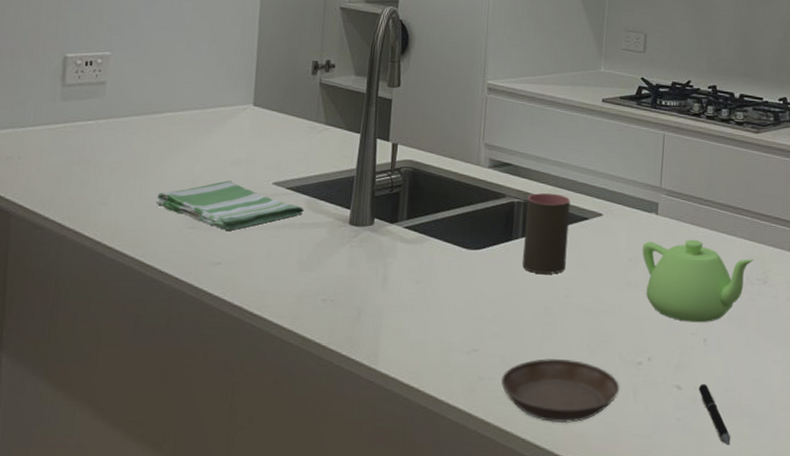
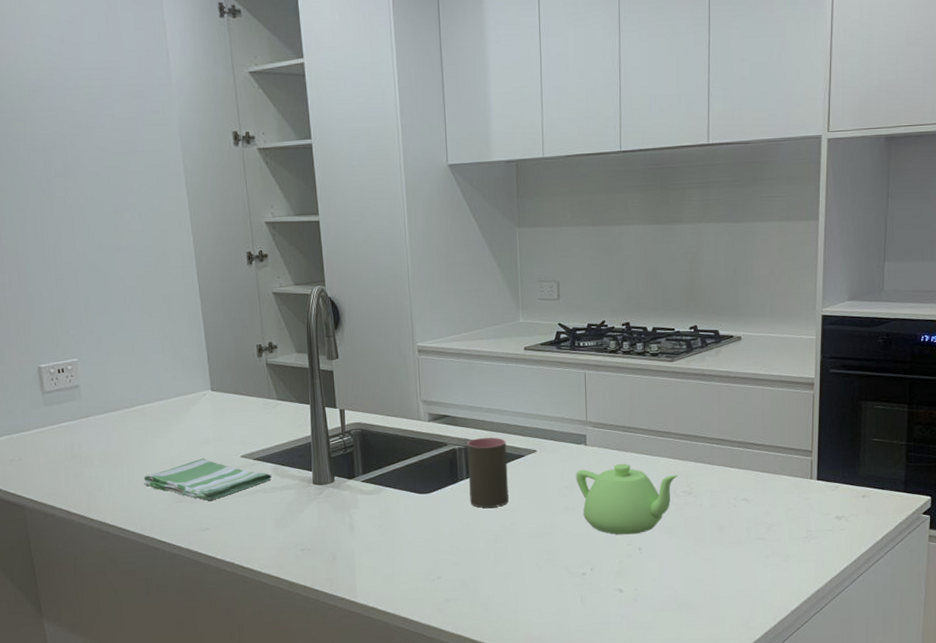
saucer: present [501,358,620,424] -> none [465,577,569,630]
pen: present [698,383,731,446] -> none [638,585,671,634]

